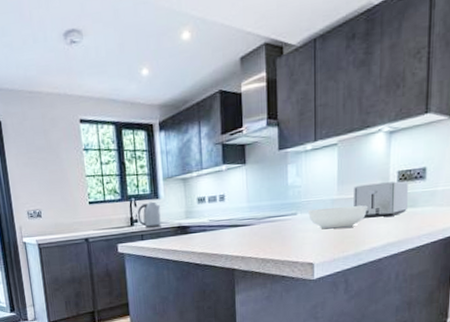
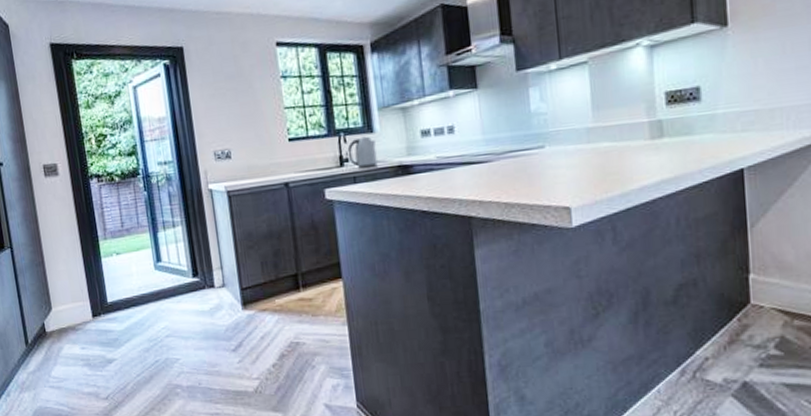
bowl: present [307,205,369,229] -> none [557,134,633,165]
toaster: present [354,181,408,218] -> none [613,103,682,150]

